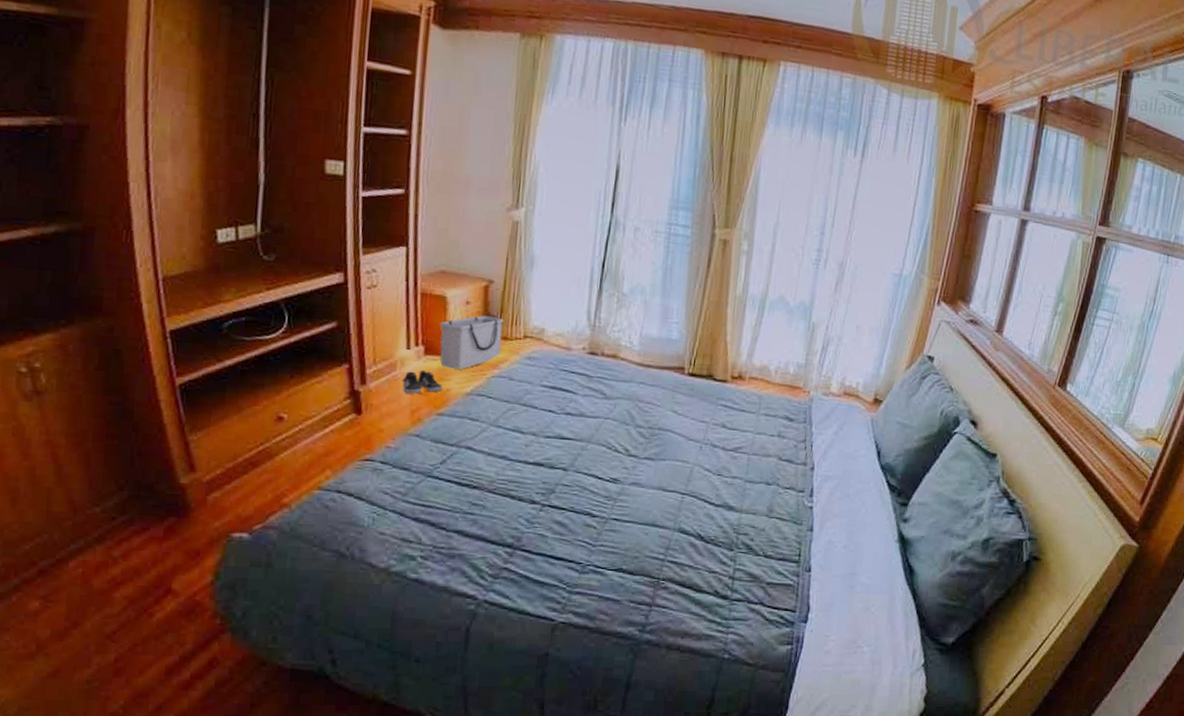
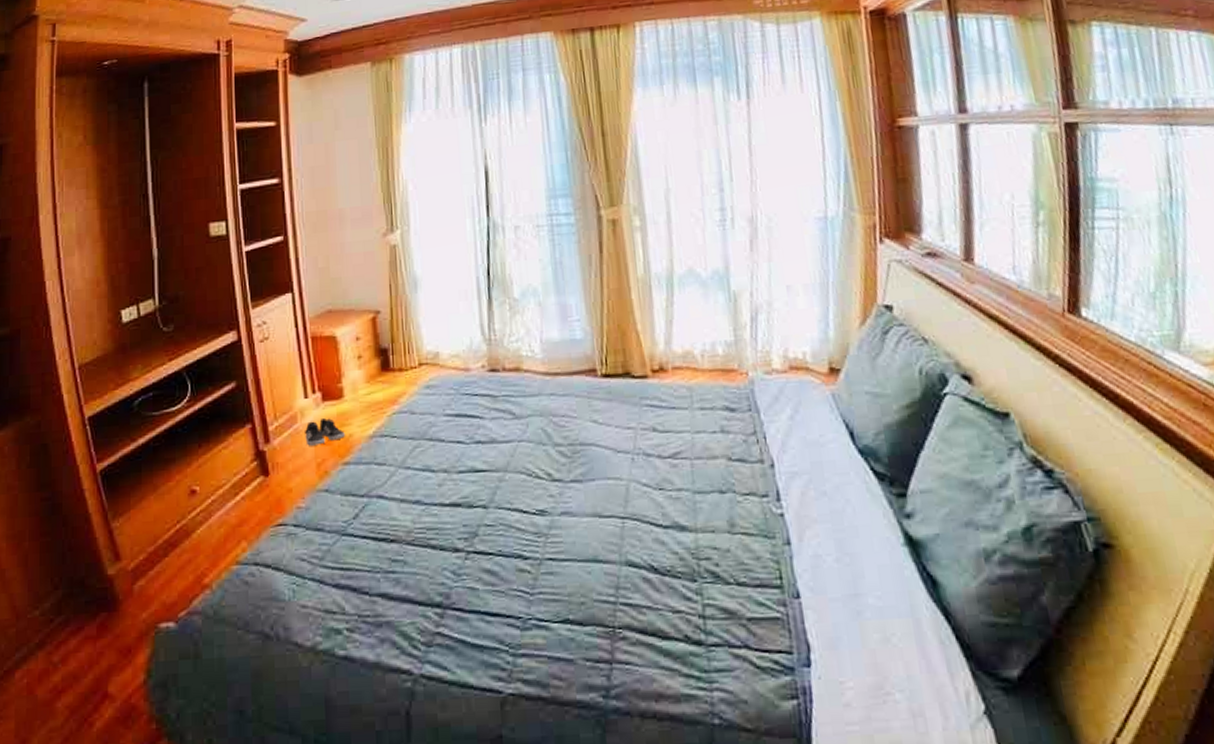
storage bin: present [439,315,504,370] -> none [333,348,397,412]

